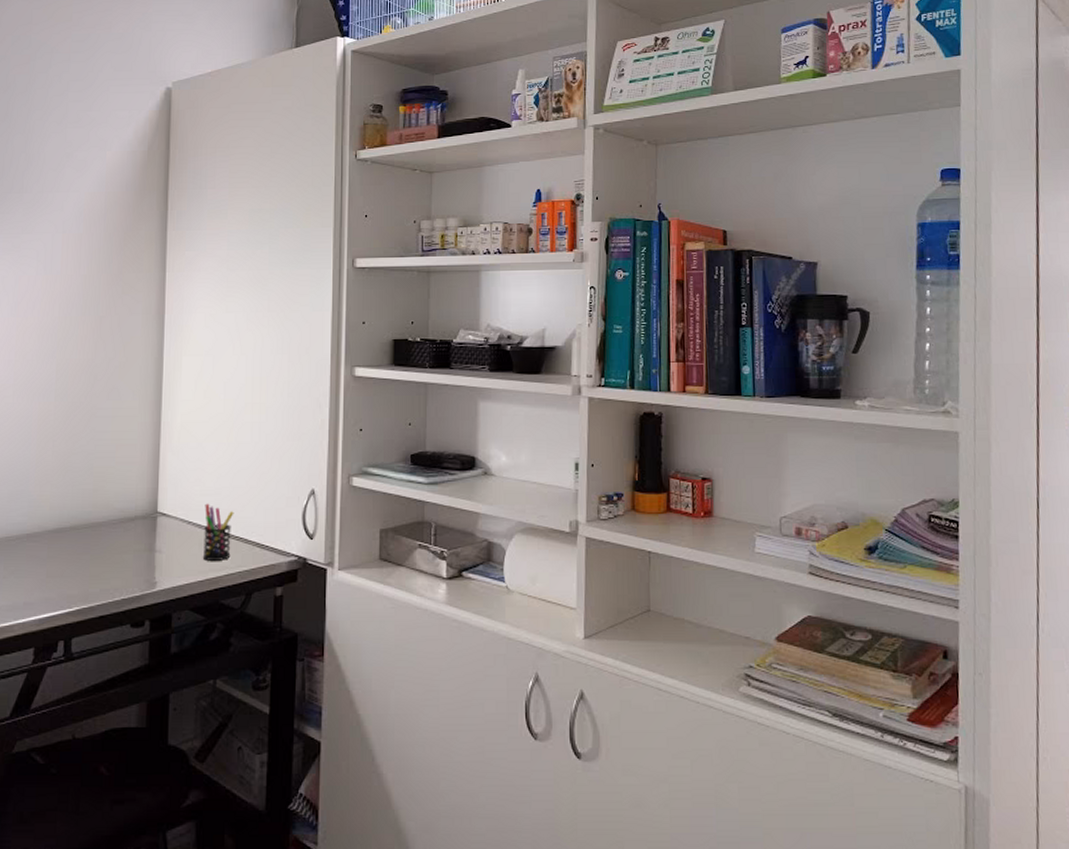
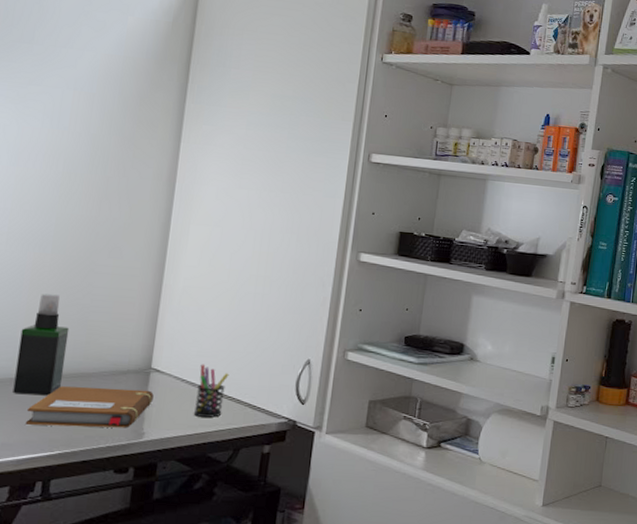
spray bottle: none [30,443,77,549] -> present [13,293,70,395]
notebook: none [43,536,162,581] -> present [24,386,154,428]

